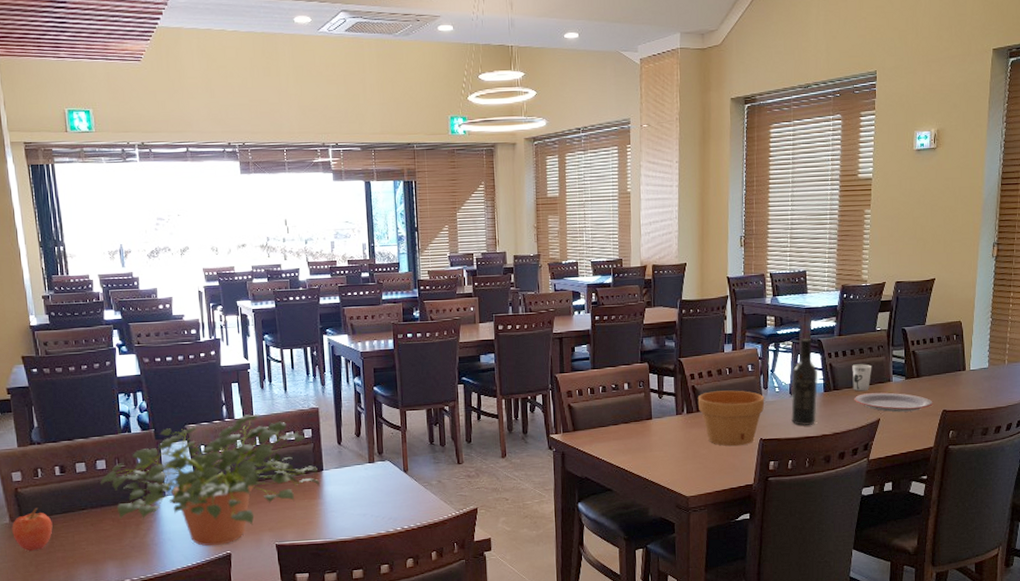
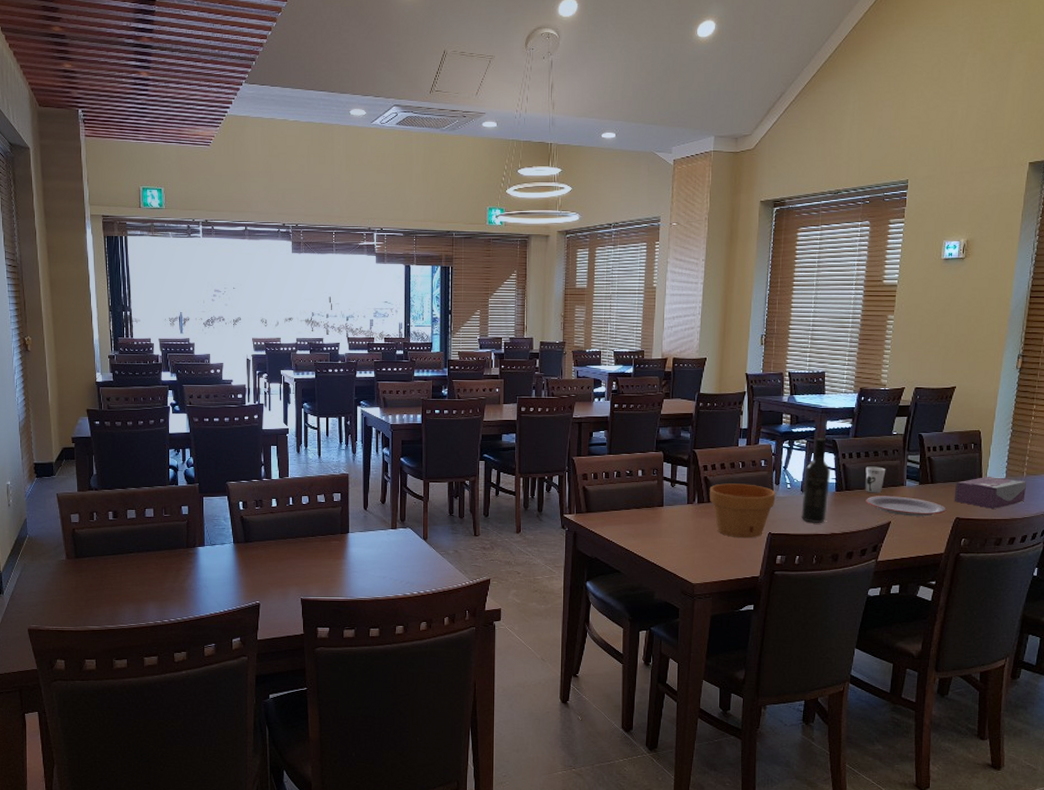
apple: present [12,507,53,552] -> none [67,547,103,587]
potted plant: present [101,414,321,547] -> none [148,476,346,596]
tissue box: none [940,366,1008,400] -> present [954,476,1026,510]

